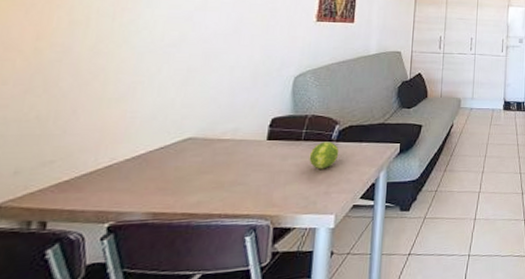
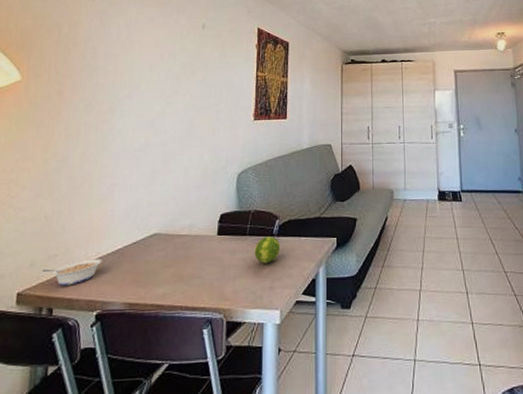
legume: none [32,165,118,196] -> present [42,258,102,286]

